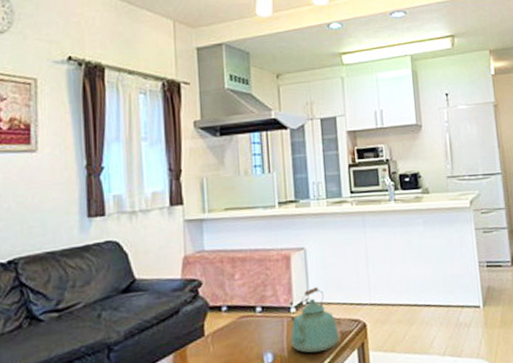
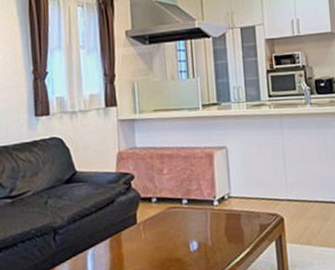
kettle: present [291,286,339,354] -> none [214,182,259,243]

